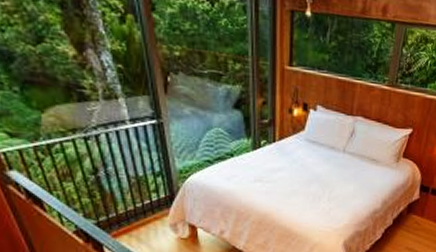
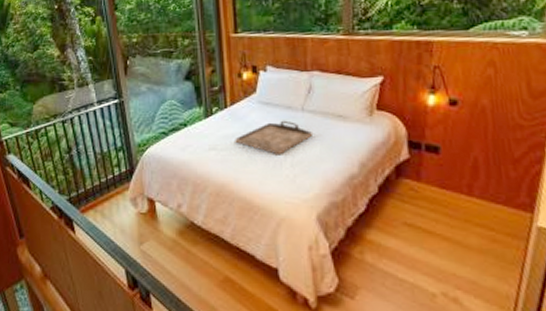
serving tray: none [280,159,350,191] -> present [235,120,314,155]

